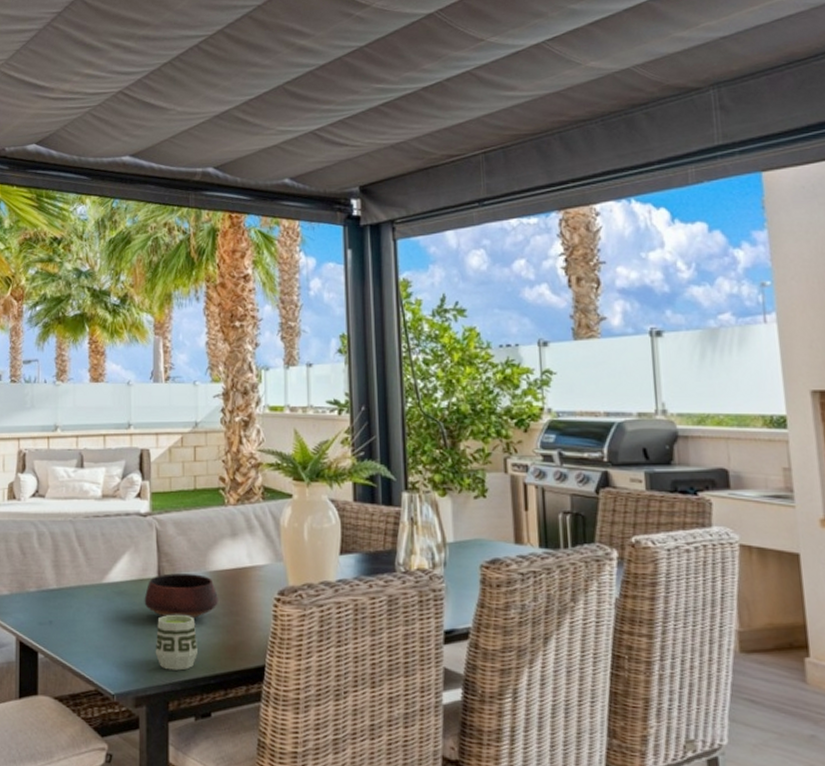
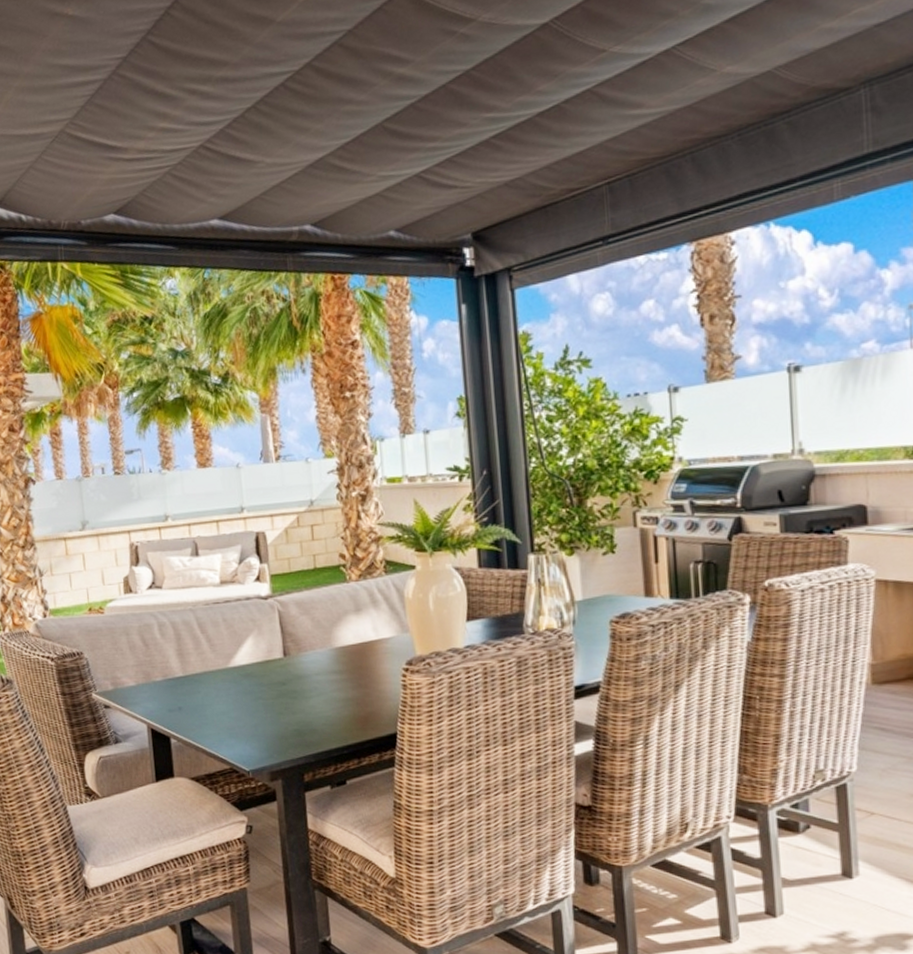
bowl: present [144,573,219,619] -> none [271,651,347,694]
cup: present [155,614,197,671] -> none [286,691,329,745]

